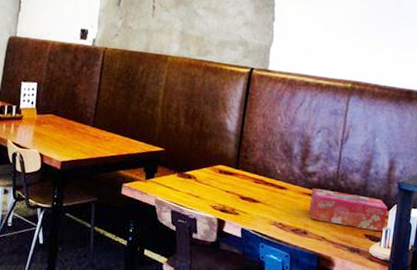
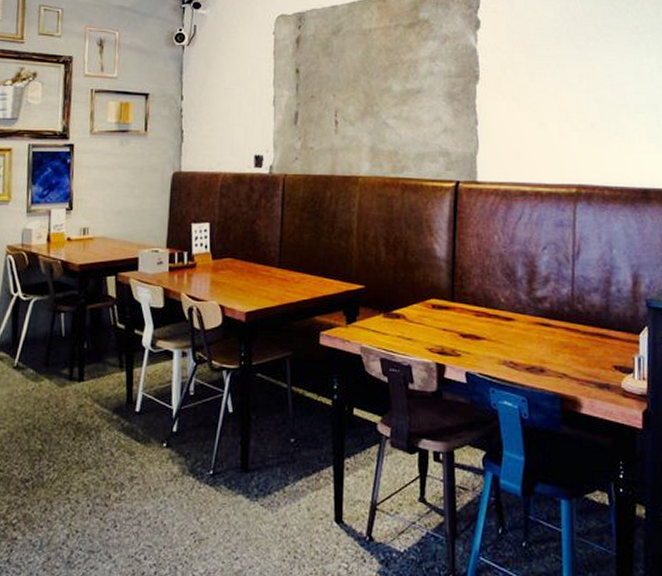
tissue box: present [309,188,387,232] -> none [543,316,638,361]

